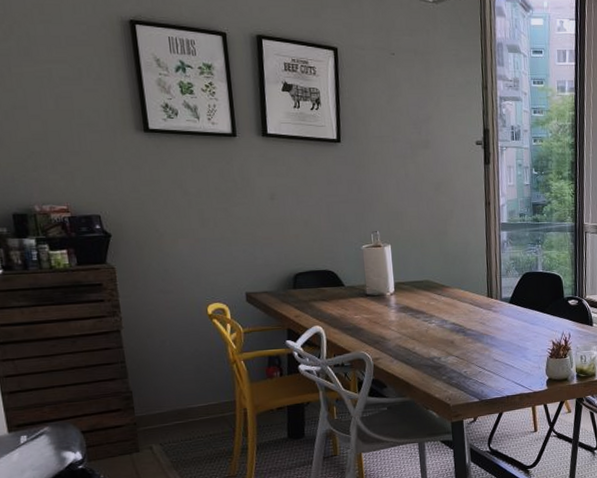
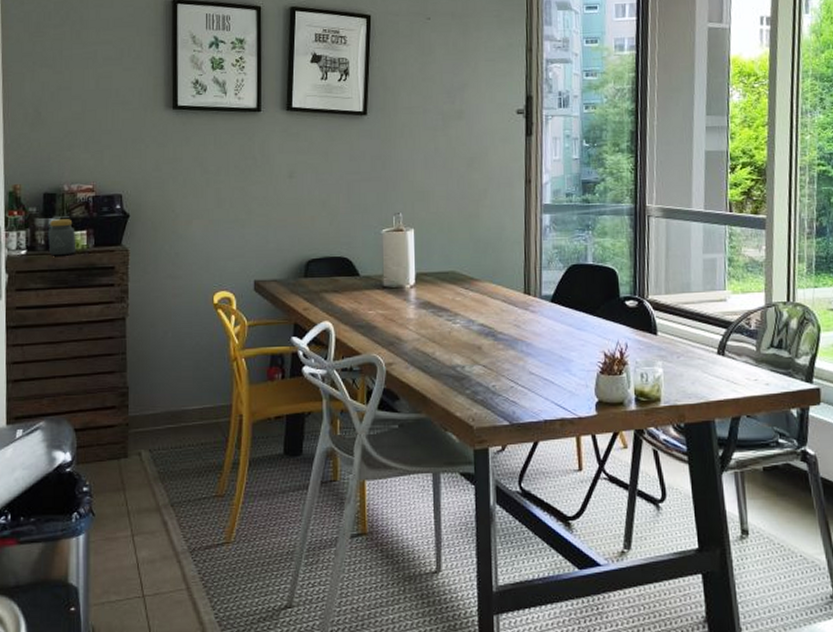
jar: none [24,239,58,275] -> present [48,219,76,256]

